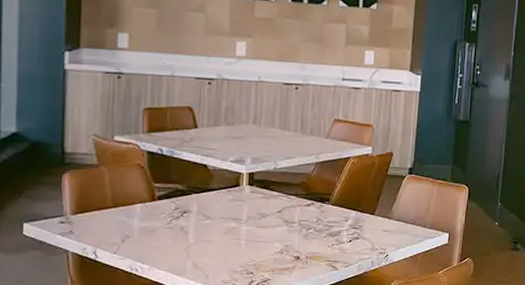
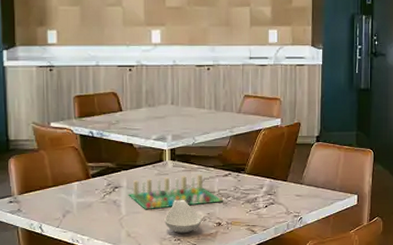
board game: none [197,202,304,239] -> present [128,174,224,210]
spoon rest: none [237,229,279,267] -> present [164,199,202,234]

